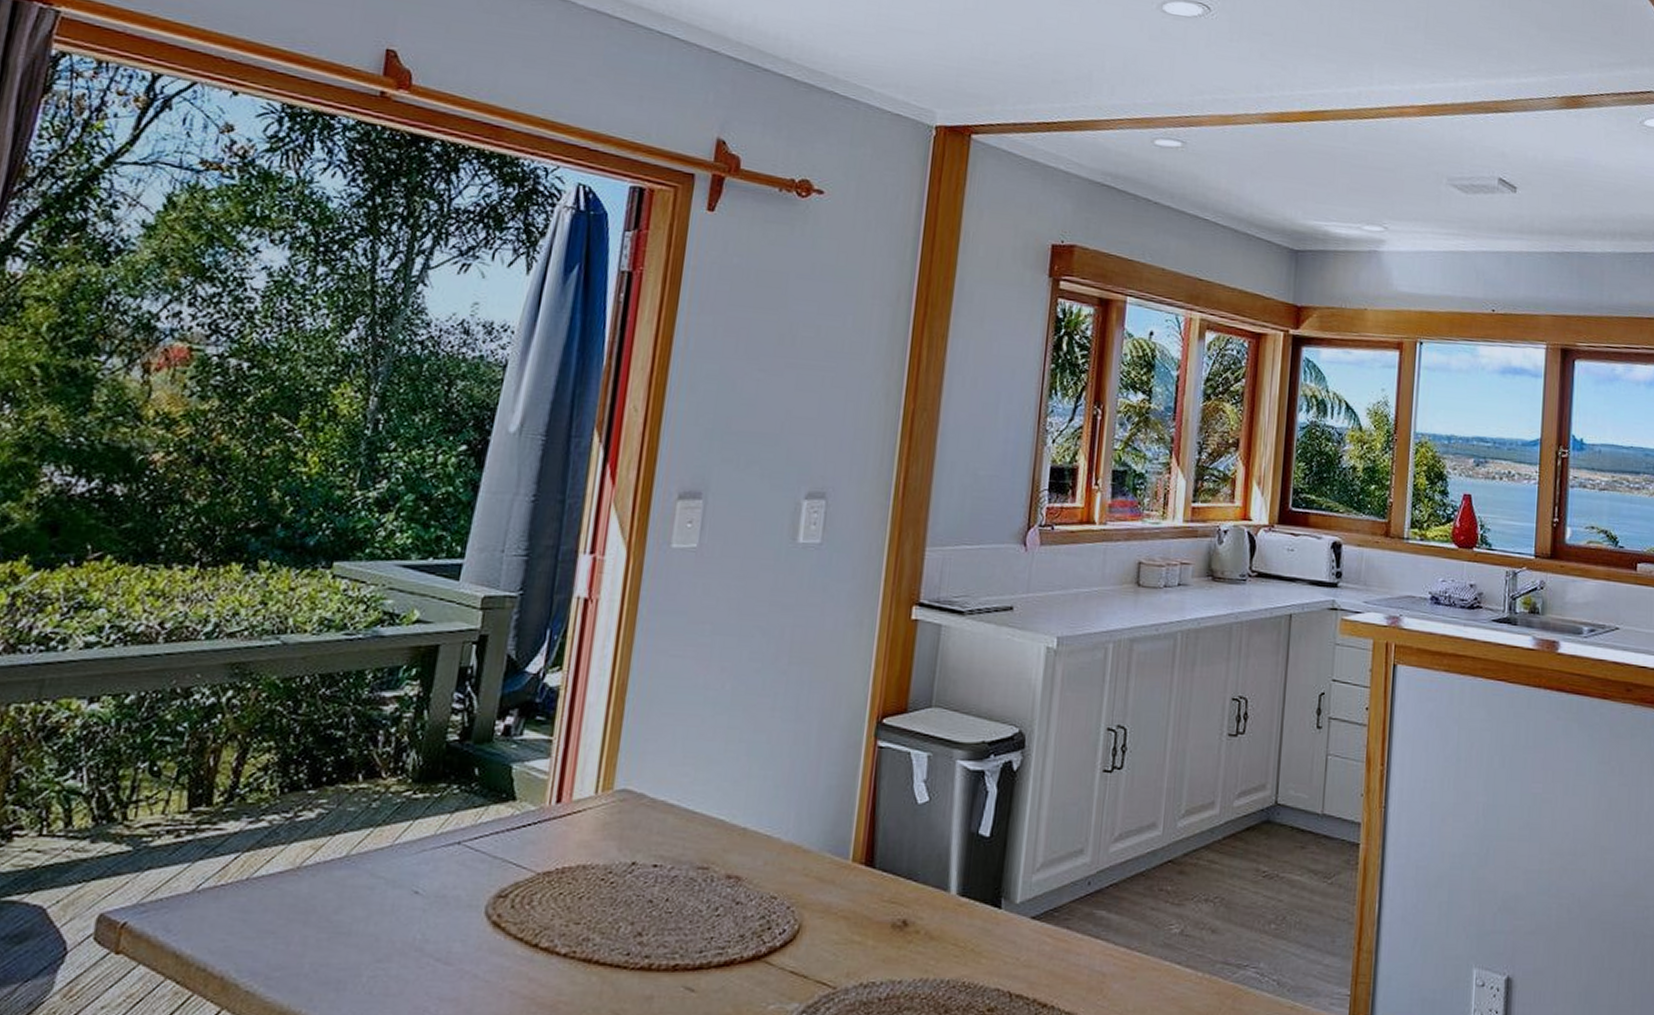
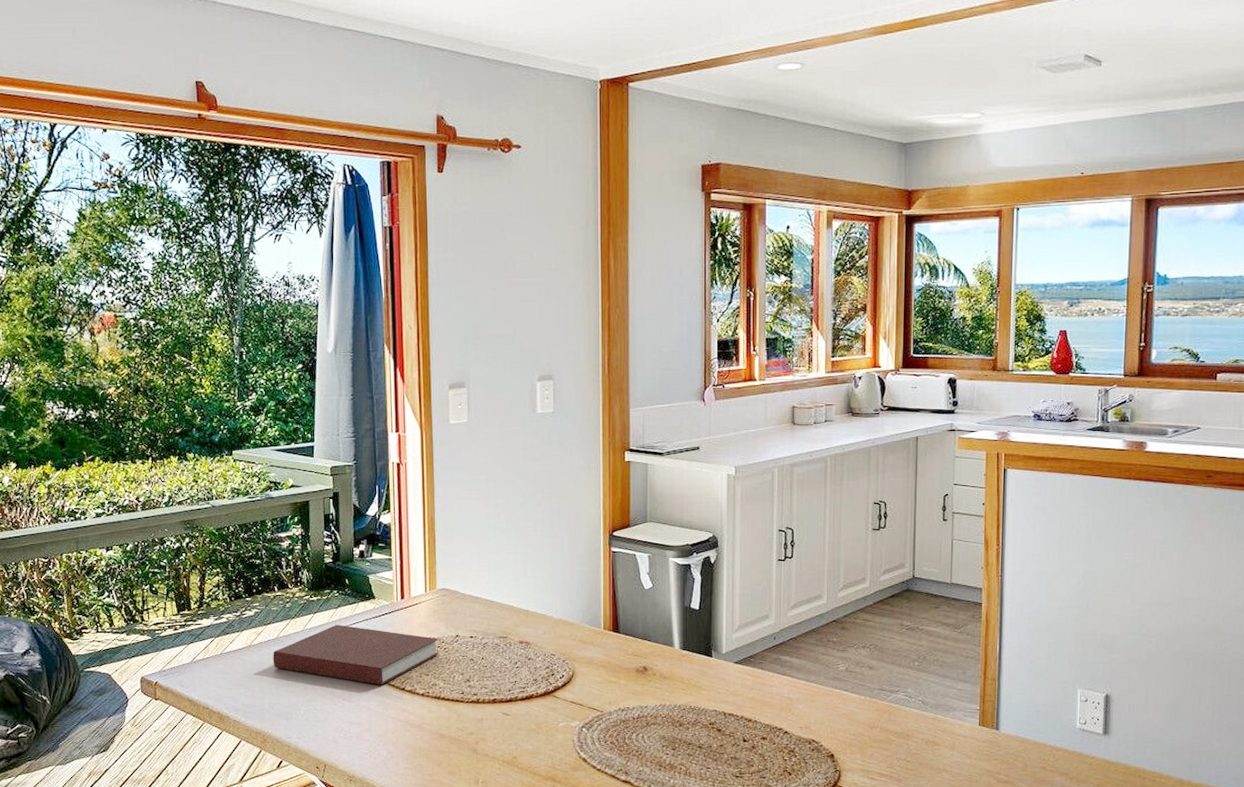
notebook: none [331,838,605,939] -> present [272,624,439,685]

